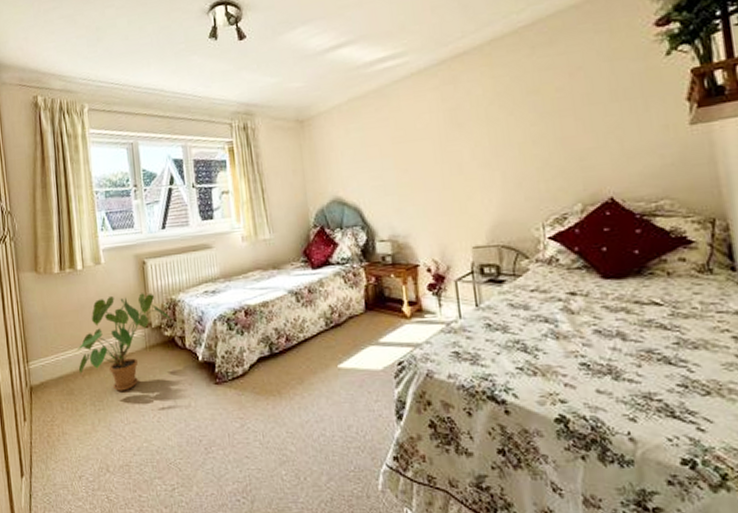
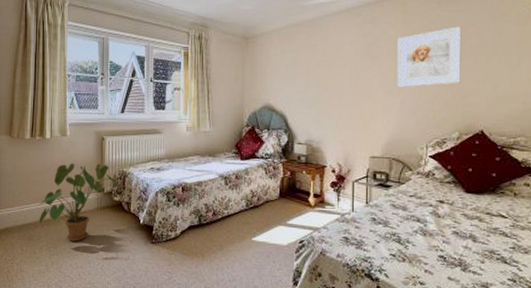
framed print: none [486,72,575,158] -> present [397,26,462,88]

